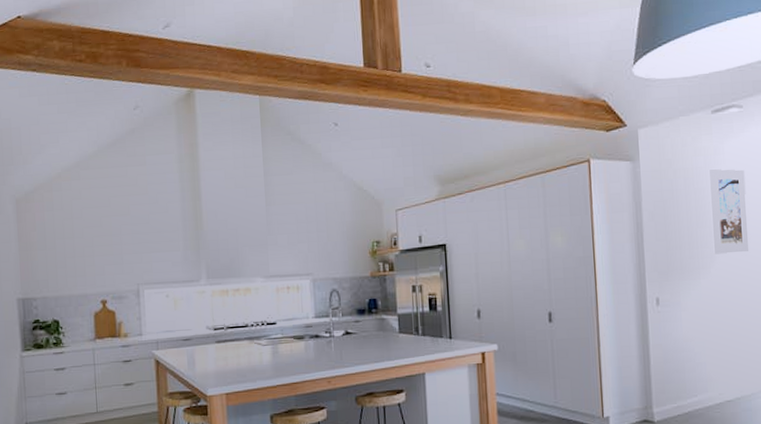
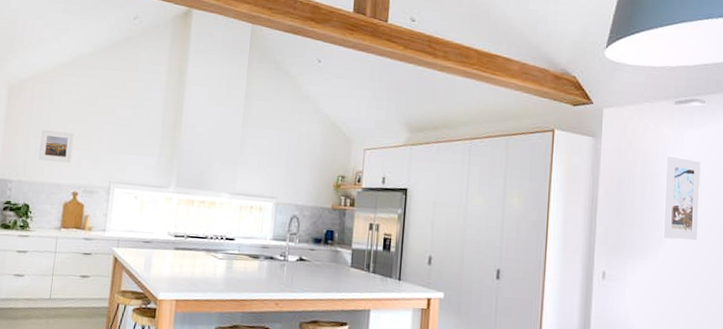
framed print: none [58,239,94,274] -> present [38,129,74,164]

